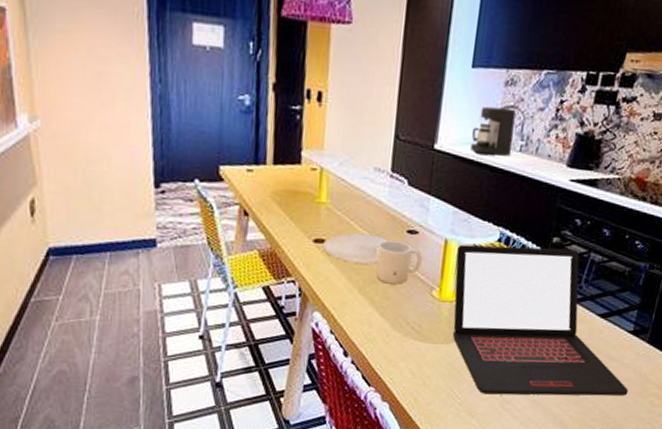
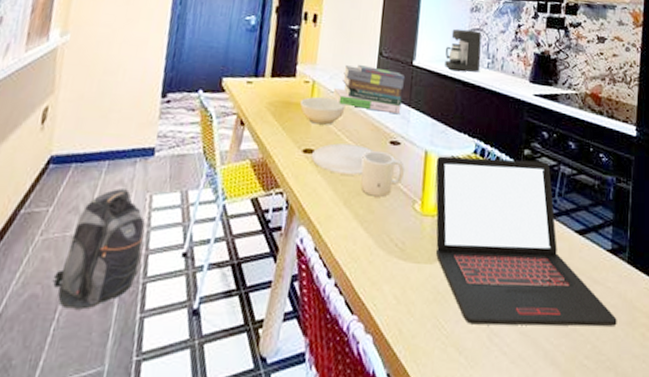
backpack: none [76,278,159,383] -> present [52,188,145,310]
bowl: none [307,184,358,215] -> present [299,96,346,125]
books: none [343,150,426,202] -> present [332,65,406,113]

